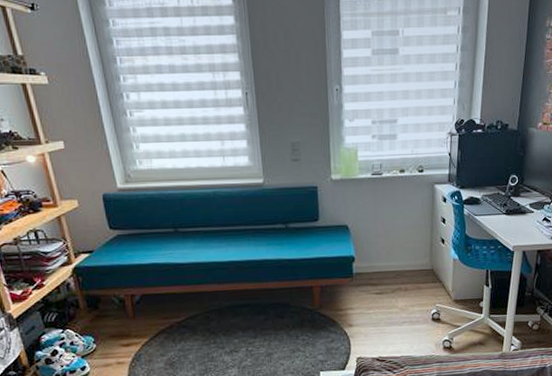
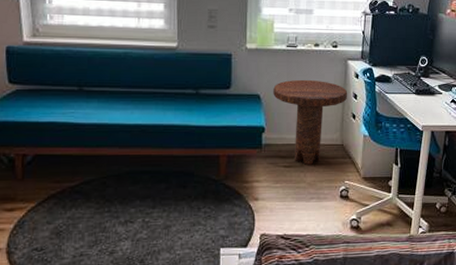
side table: none [361,206,436,291] -> present [273,79,348,165]

